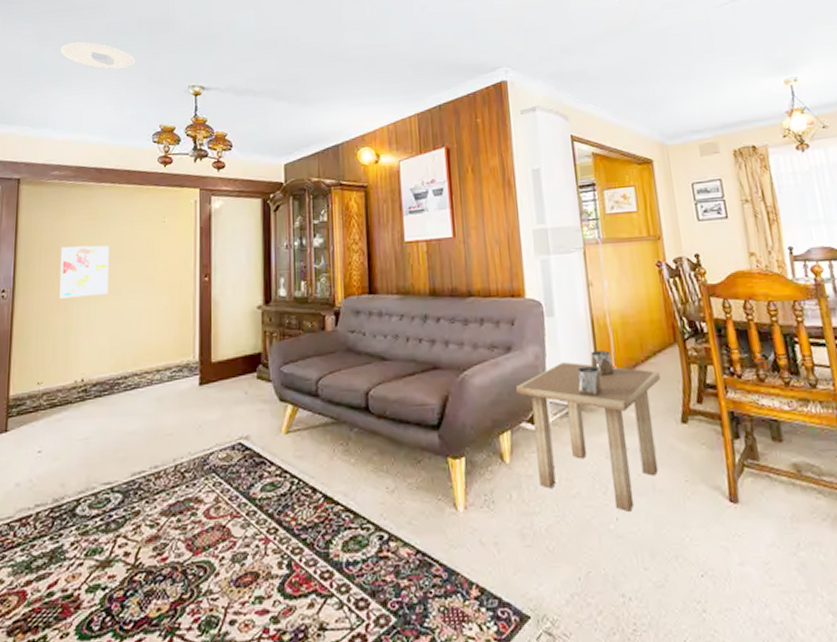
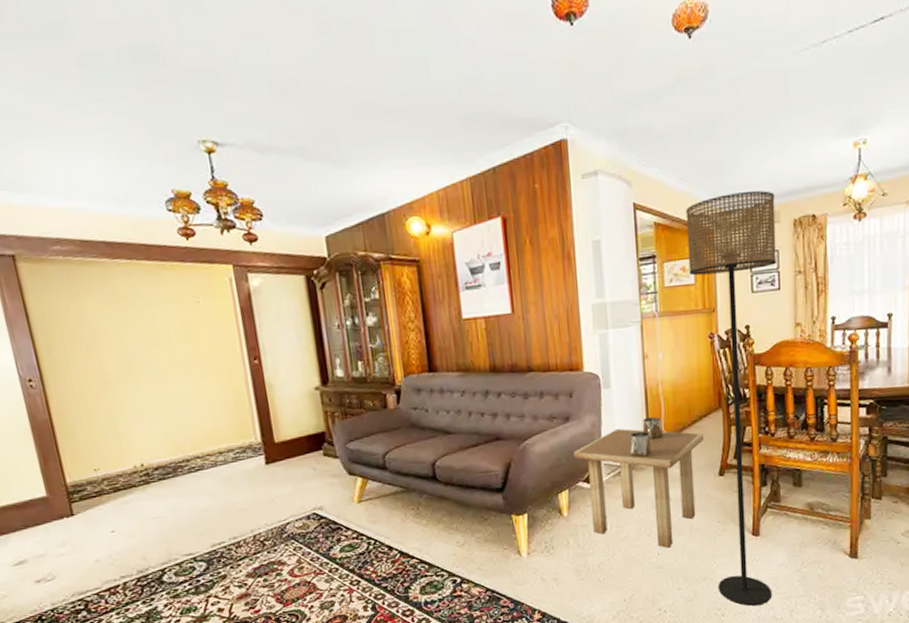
wall art: present [60,245,109,299] -> none [85,329,150,387]
recessed light: present [61,42,136,70] -> none [22,79,125,119]
floor lamp: none [622,124,765,600] -> present [686,191,777,606]

